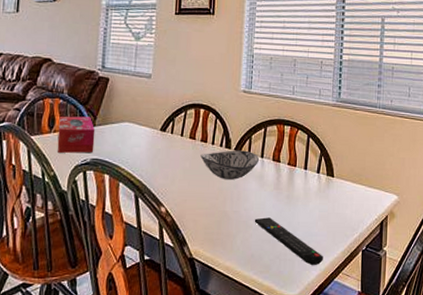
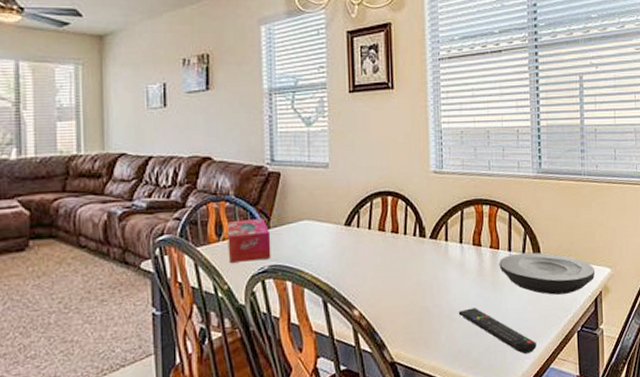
decorative bowl: present [200,150,260,180] -> none [392,237,459,272]
plate: none [295,172,383,214] -> present [499,252,596,295]

